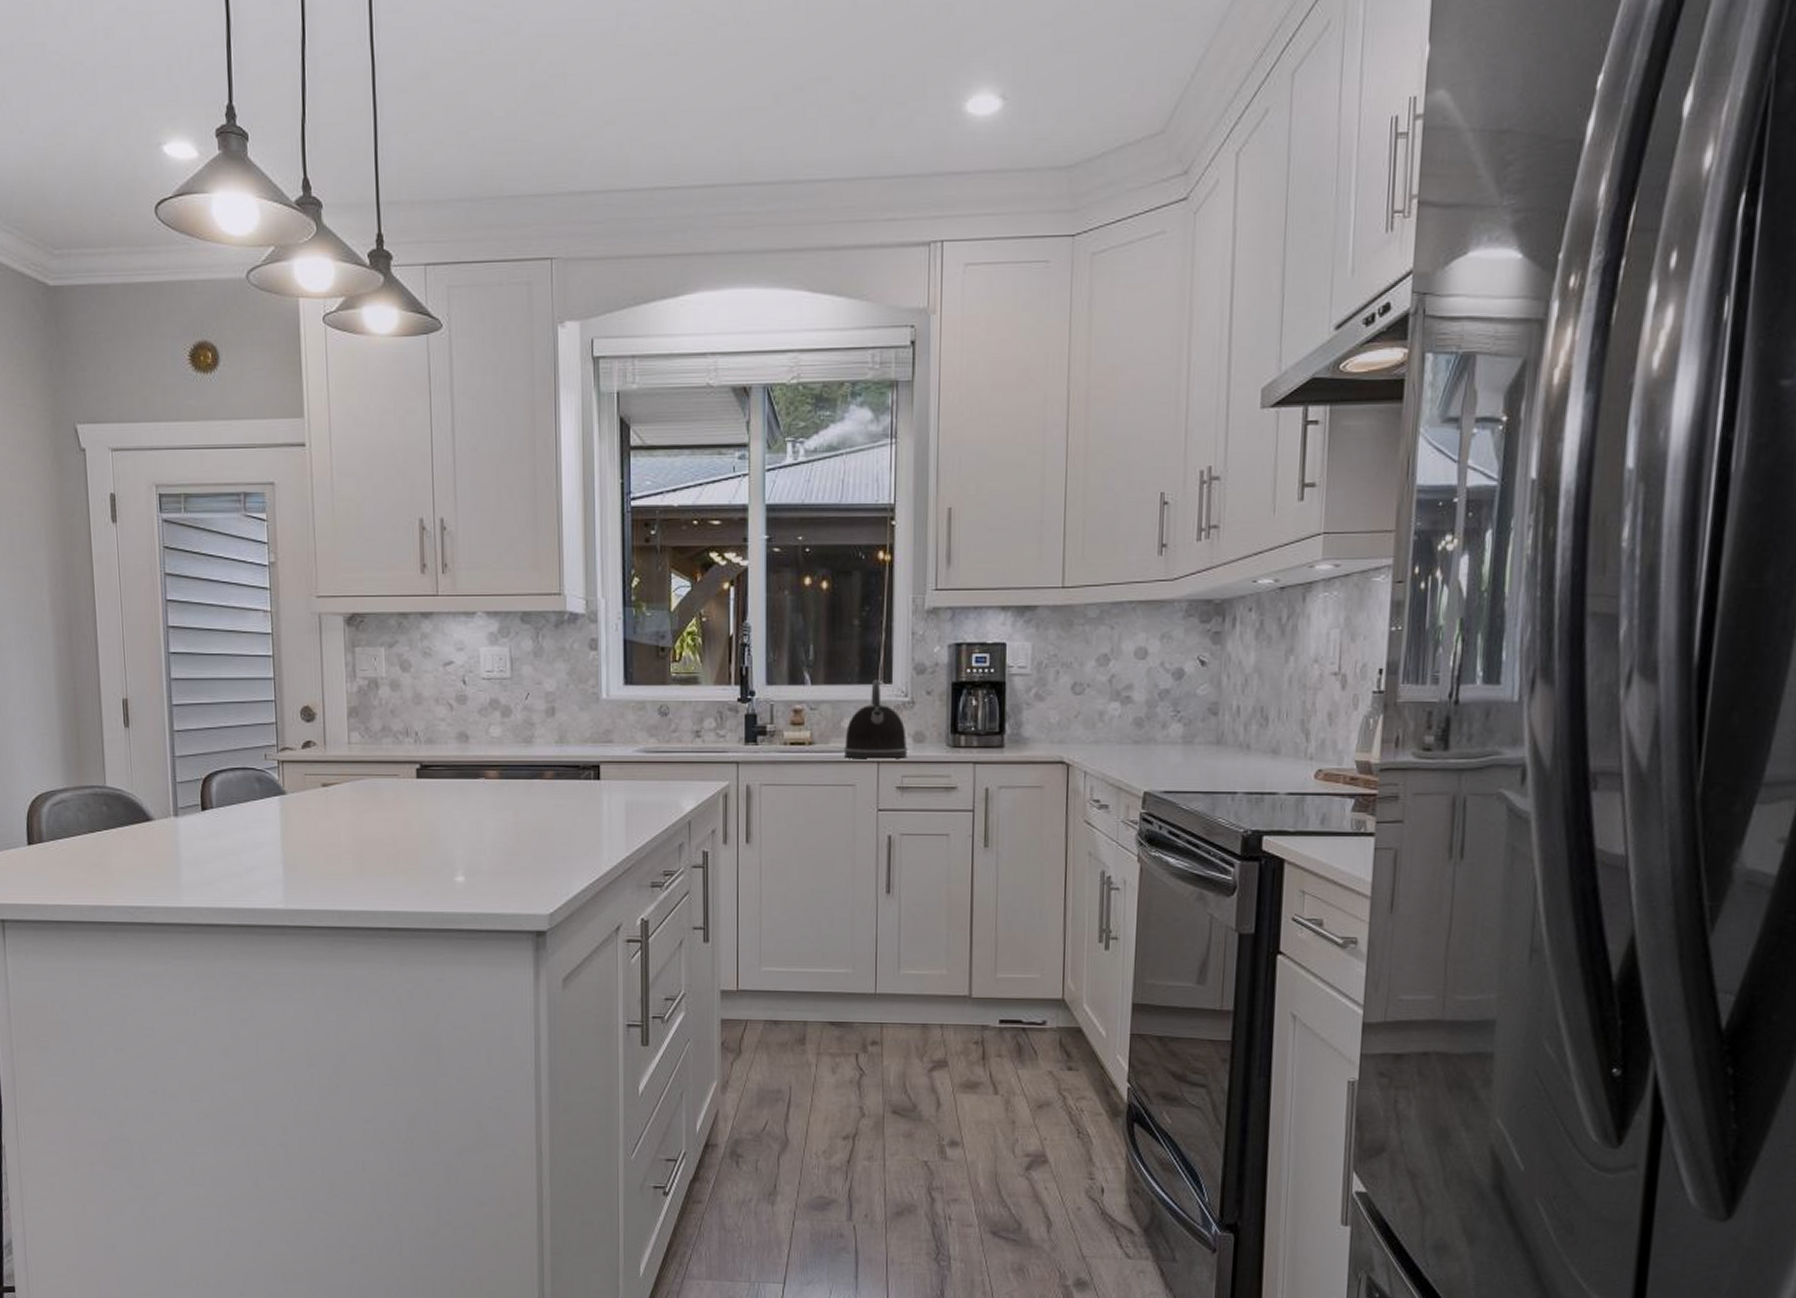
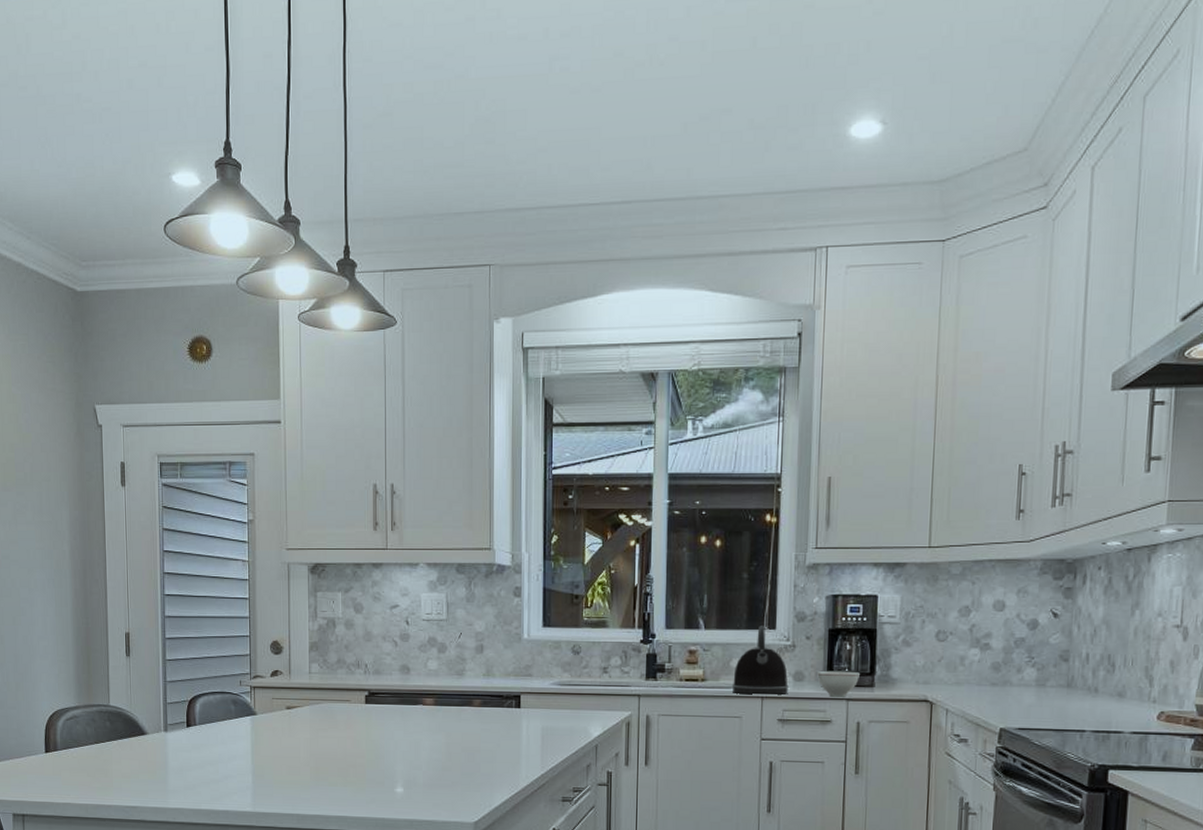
bowl: none [938,730,989,761] -> present [816,670,861,698]

